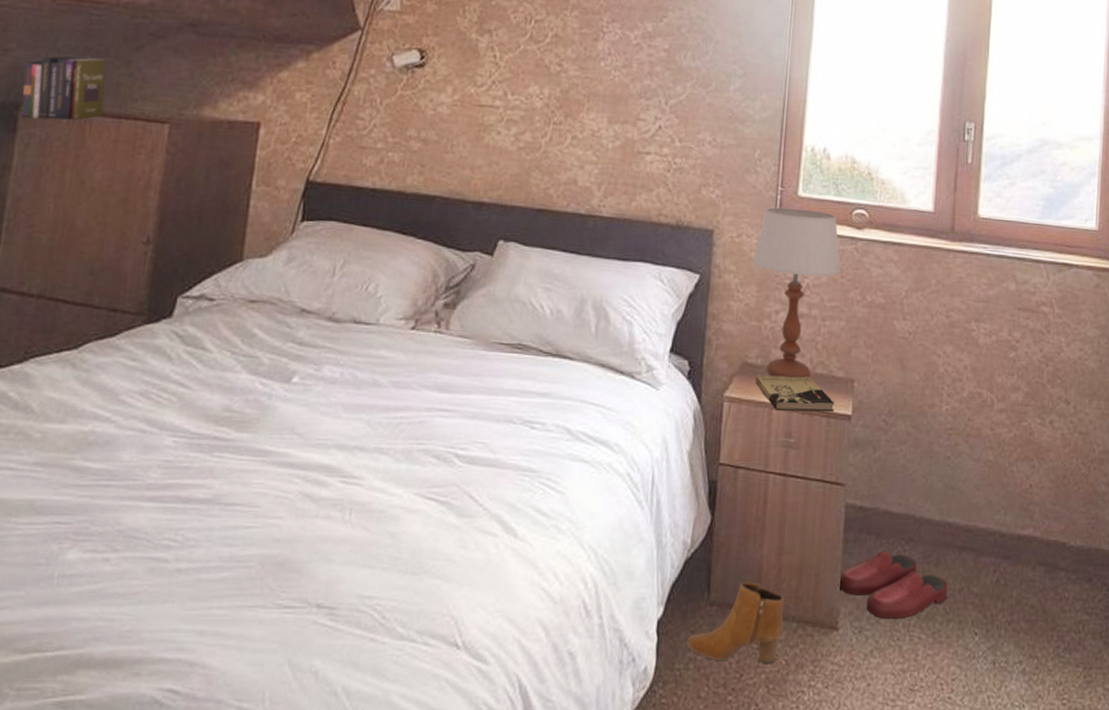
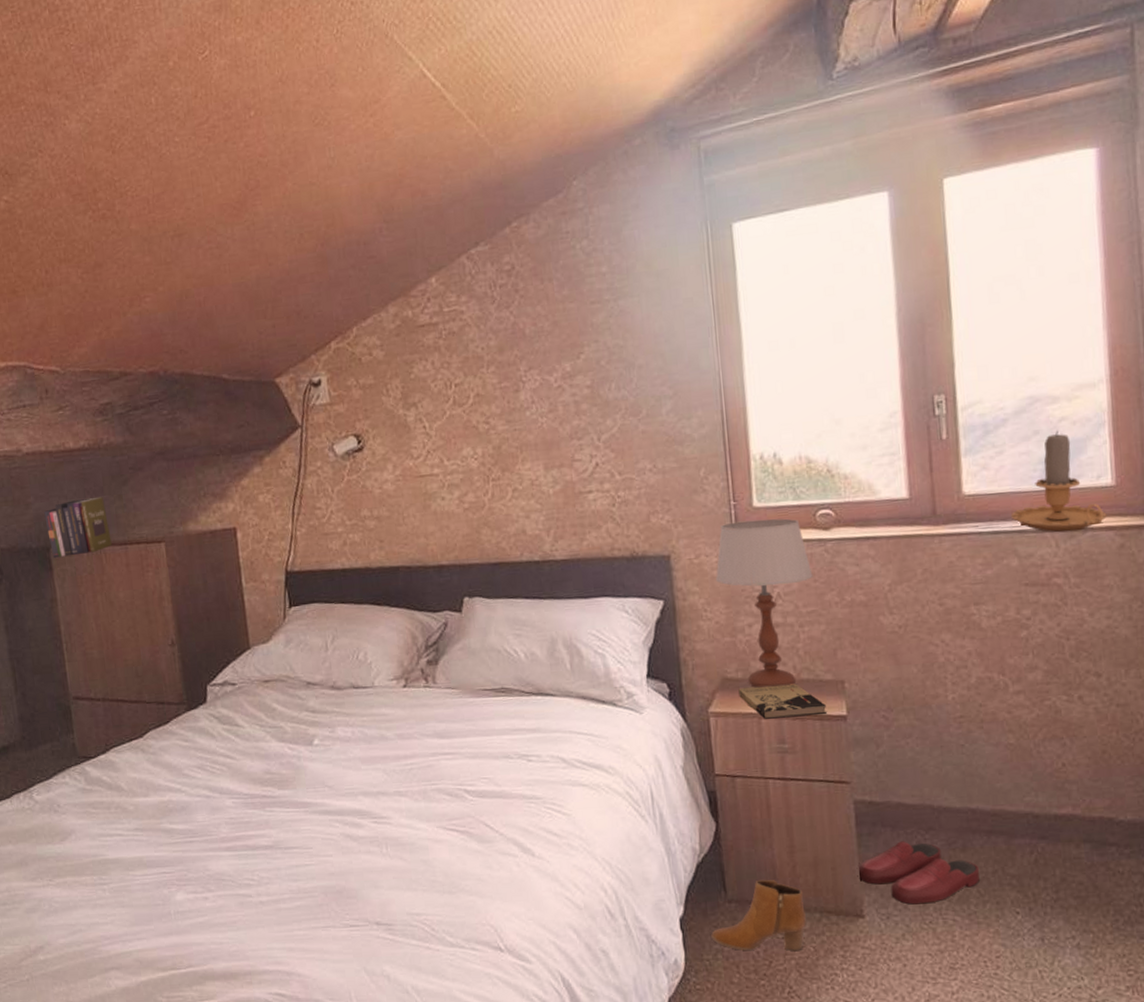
candle: none [1015,173,1089,266] -> present [1011,430,1107,533]

